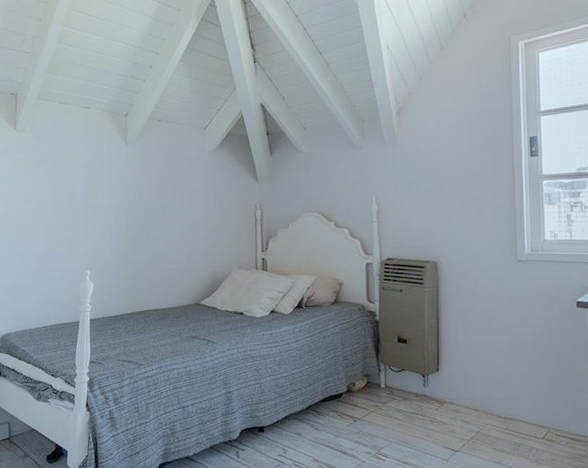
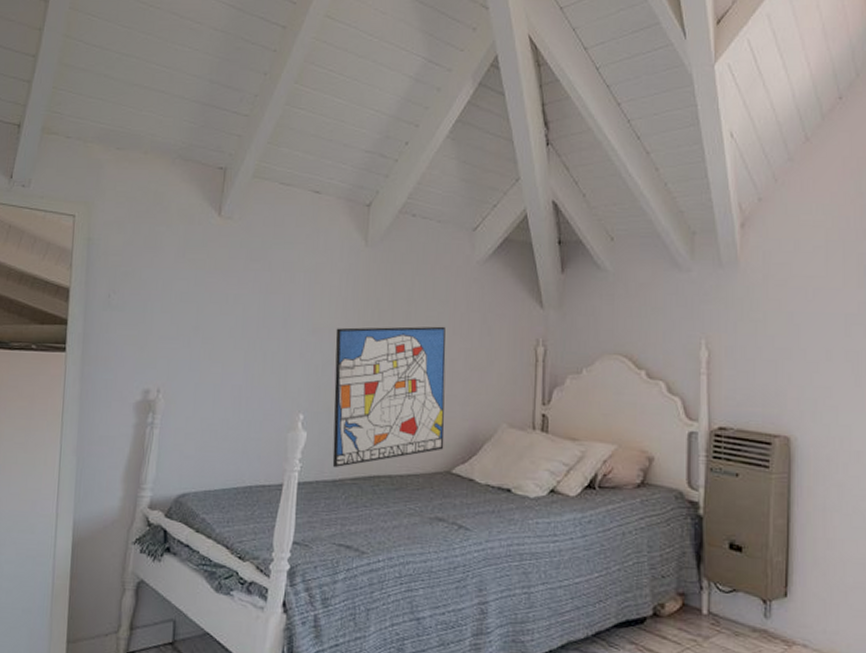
wall art: none [109,200,194,306] -> present [332,326,446,467]

